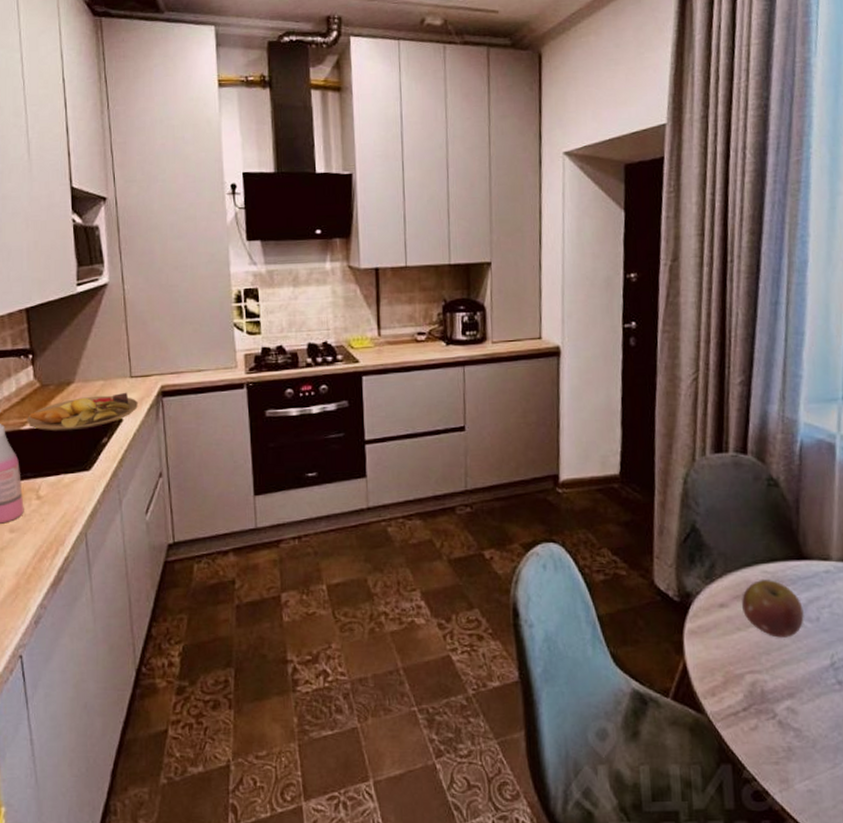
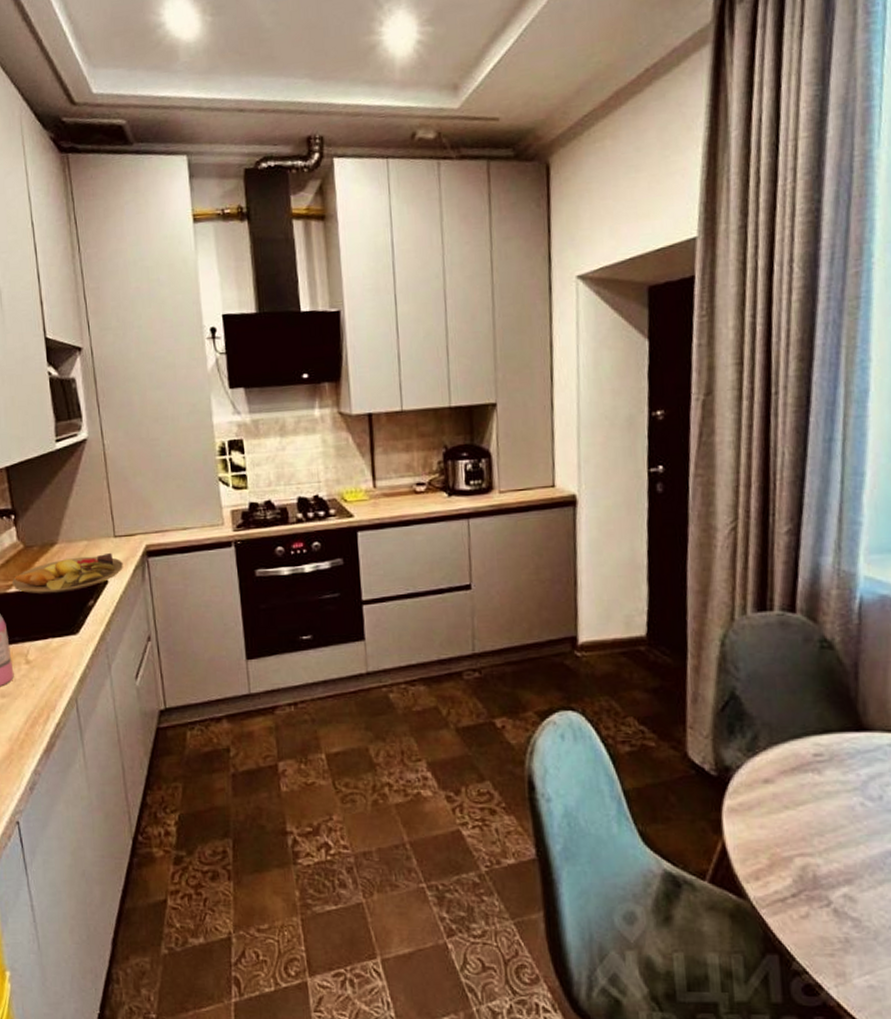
fruit: present [741,580,804,638] -> none [789,753,864,818]

